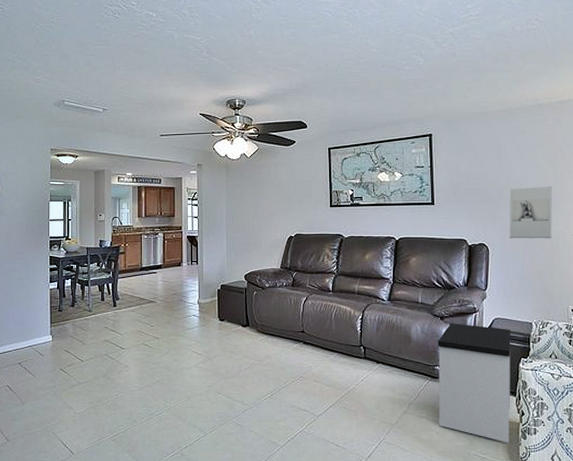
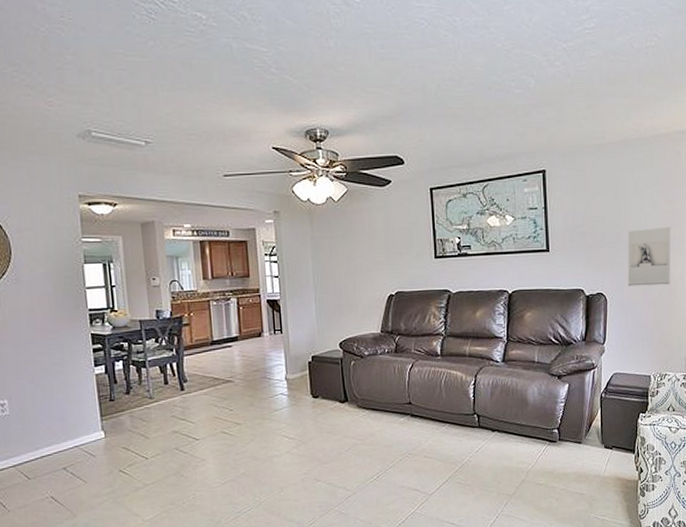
side table: present [437,323,511,443] -> none [555,381,630,502]

